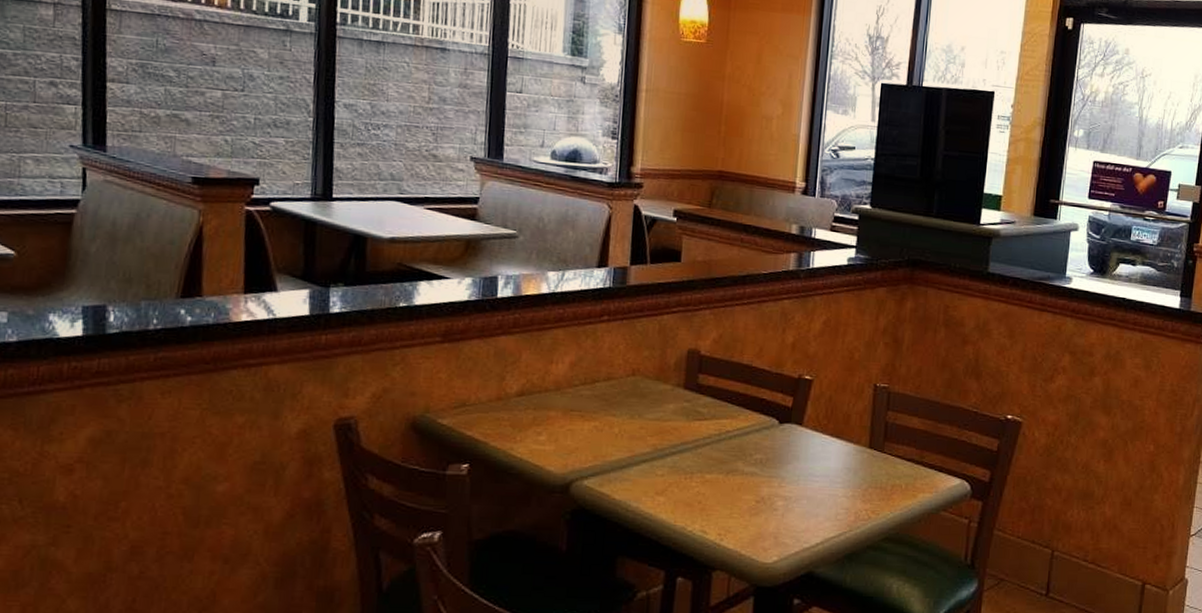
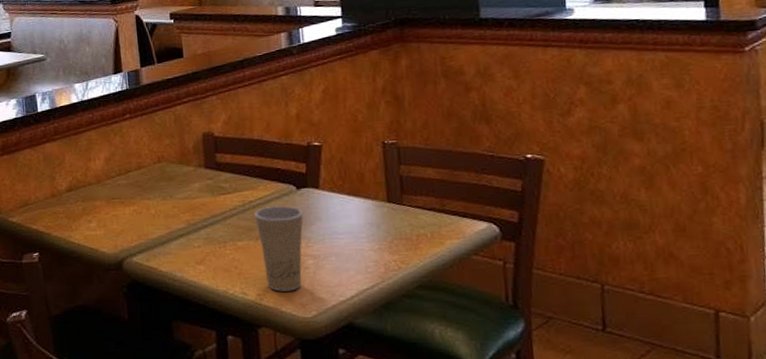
paper cup: none [728,439,783,533] -> present [253,206,304,292]

